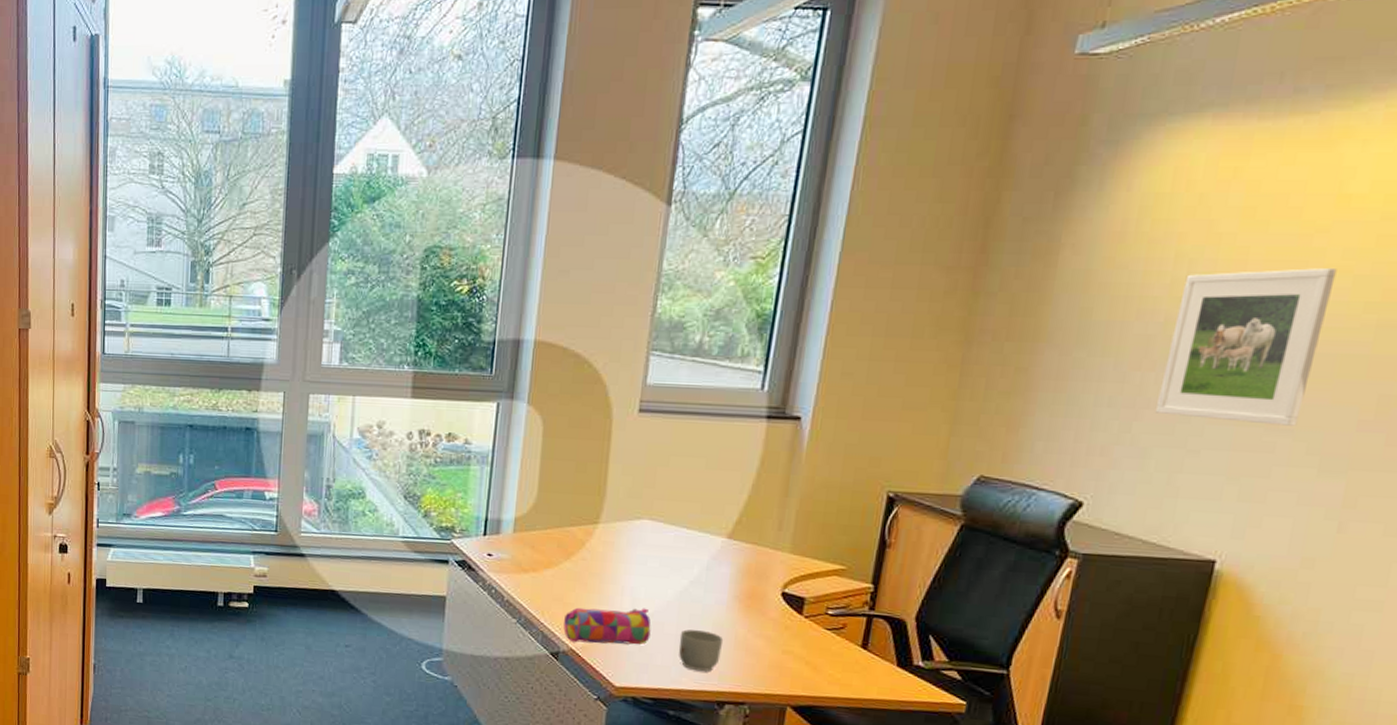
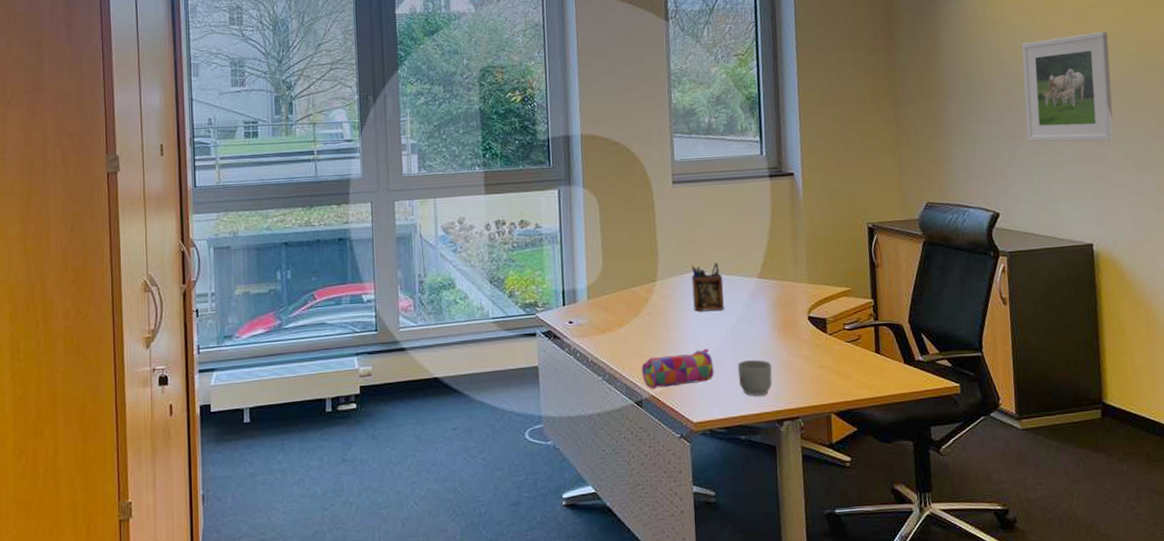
desk organizer: none [639,511,682,568] -> present [691,263,724,312]

